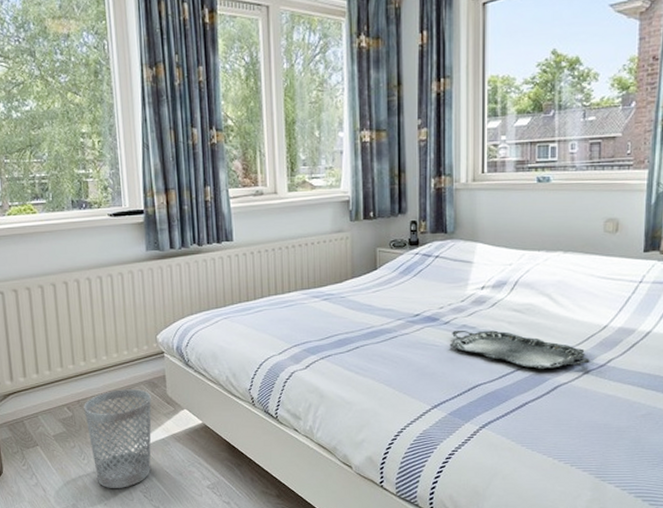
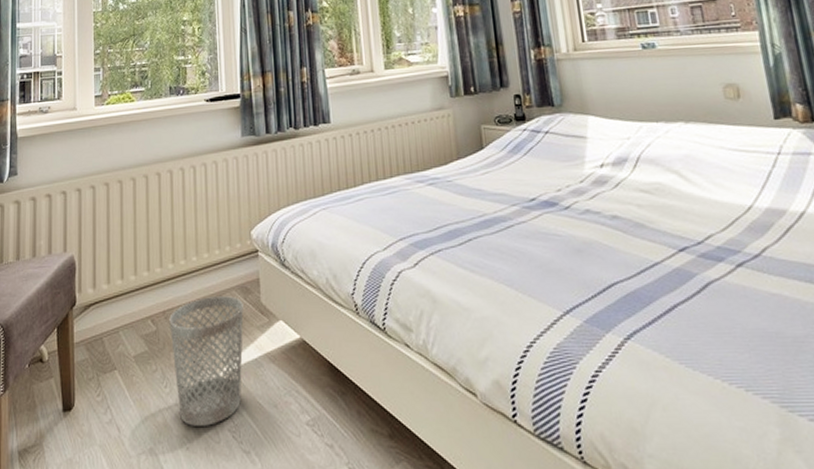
serving tray: present [449,329,590,370] -> none [574,215,741,263]

